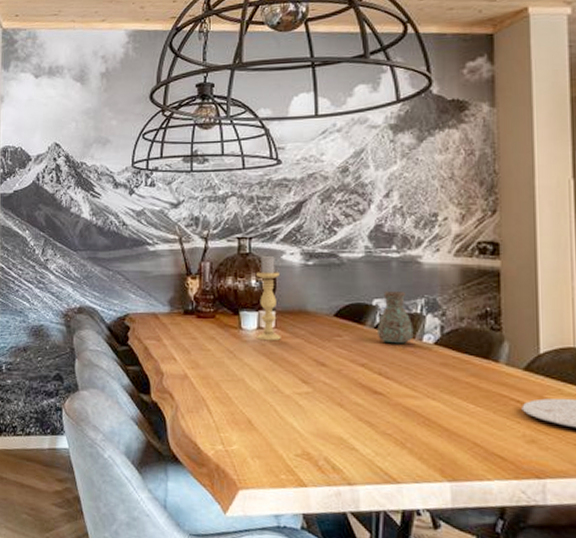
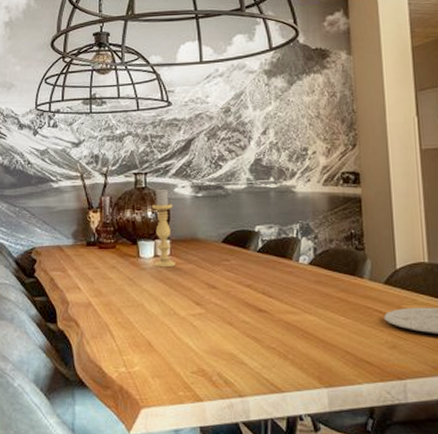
decorative vase: present [378,291,414,344] -> none [260,218,291,266]

